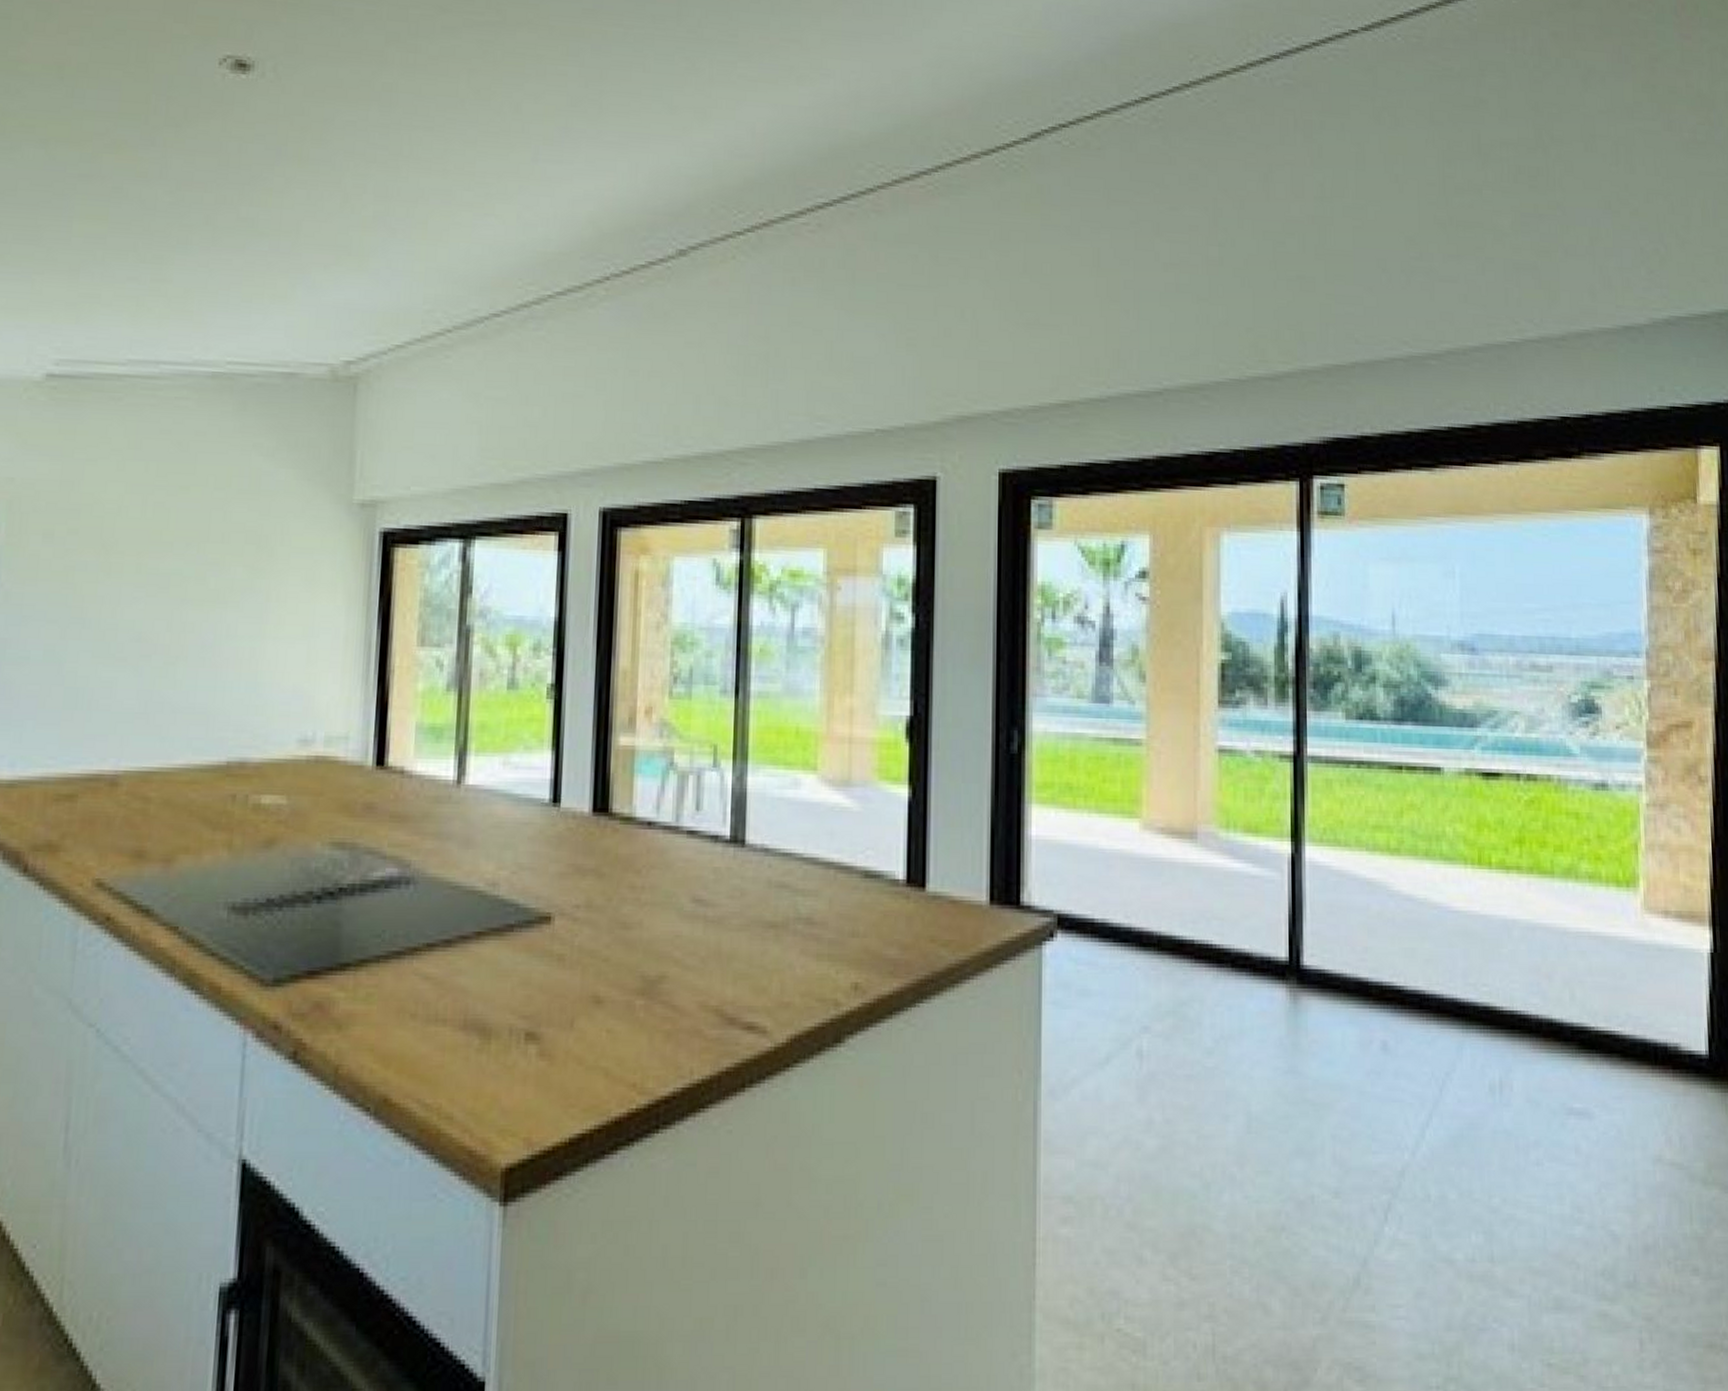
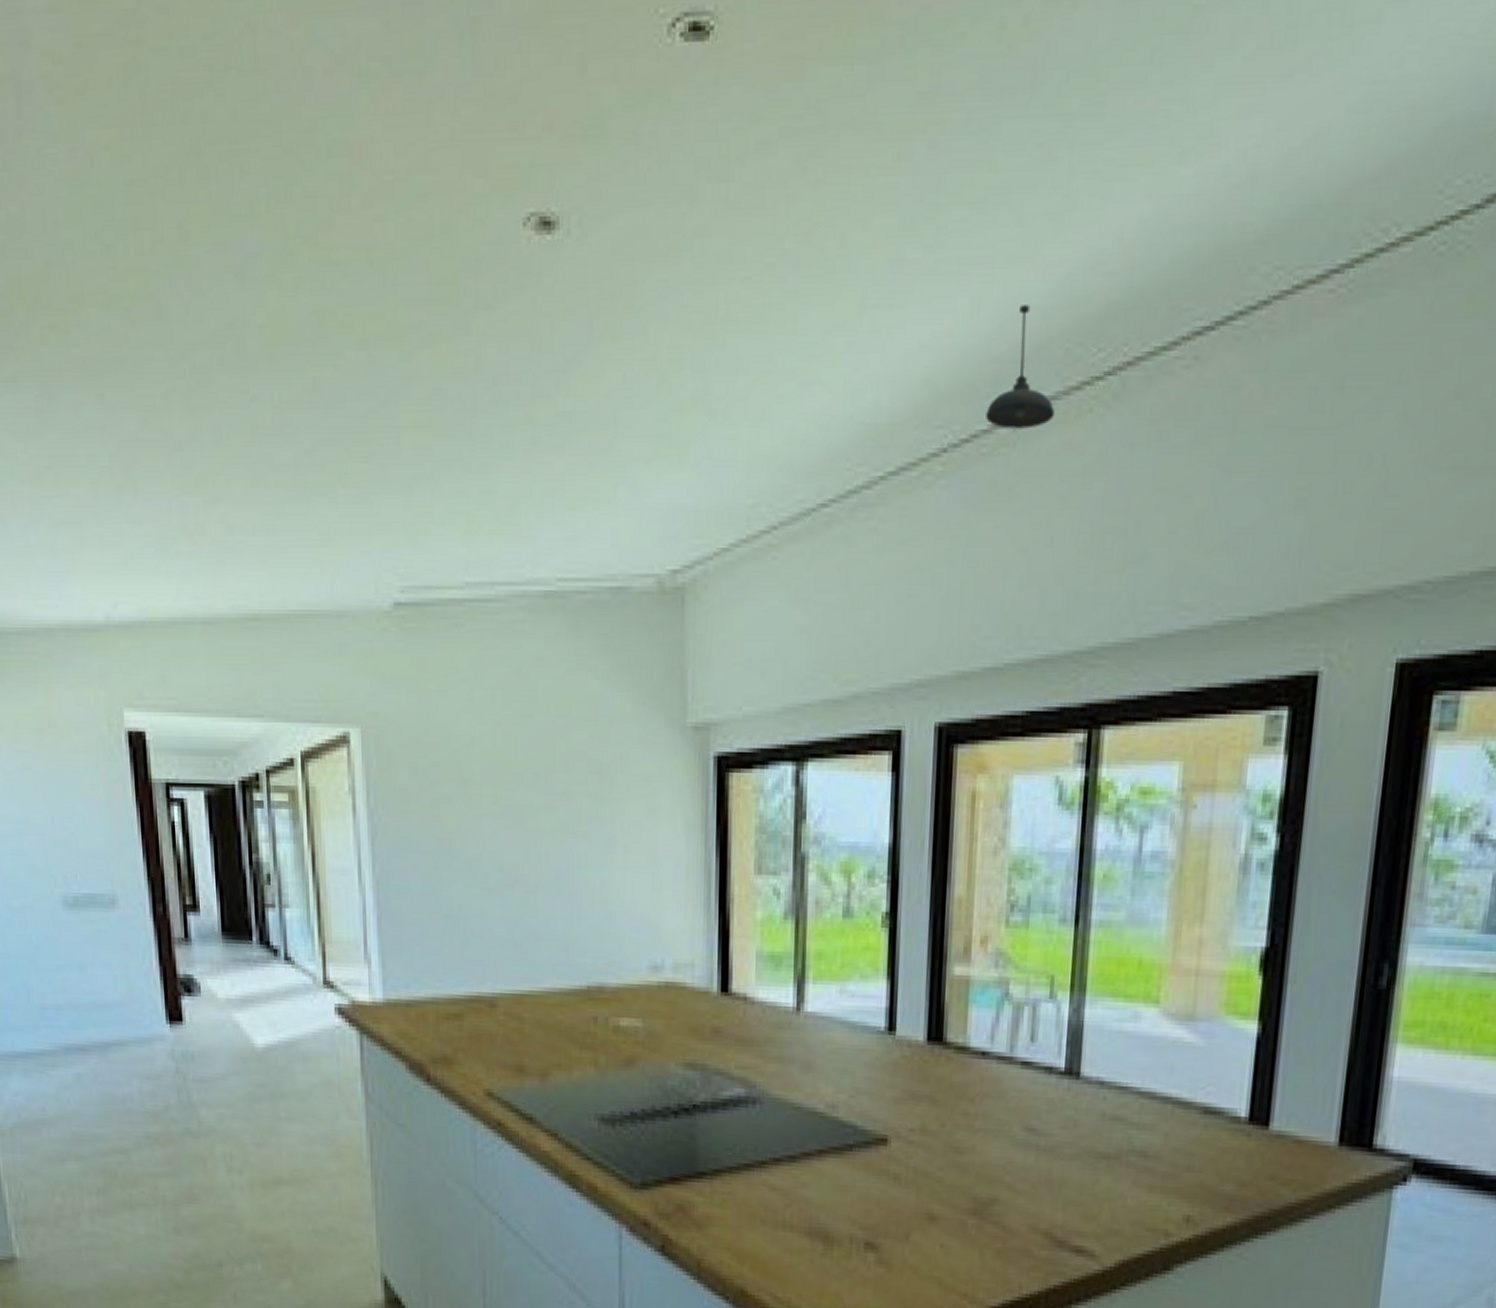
pendant light: none [643,172,704,267] -> present [986,305,1055,429]

